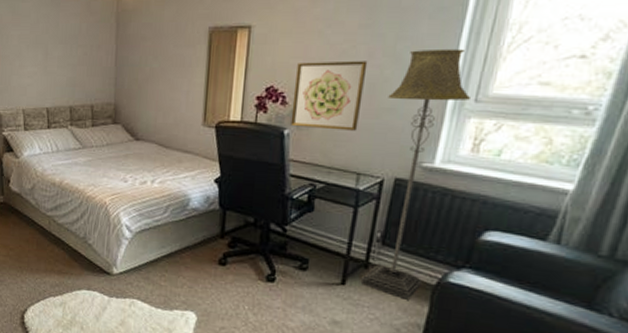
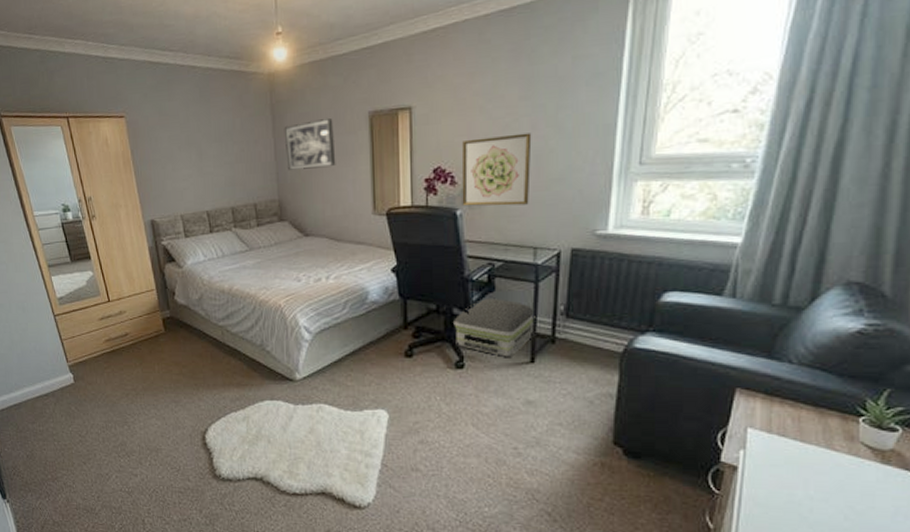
wall art: none [125,31,174,77] -> present [284,119,336,170]
air purifier: none [269,218,351,276] -> present [454,299,536,357]
floor lamp: present [360,48,470,300] -> none [549,113,634,370]

